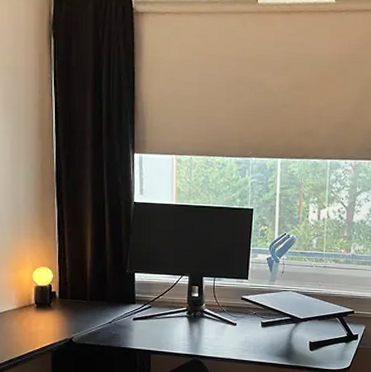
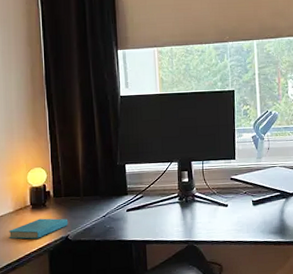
book: none [11,318,73,338] -> present [8,218,69,239]

